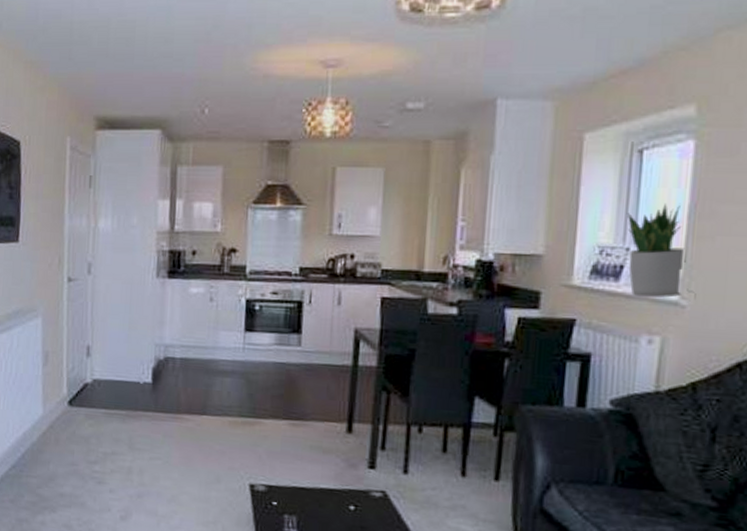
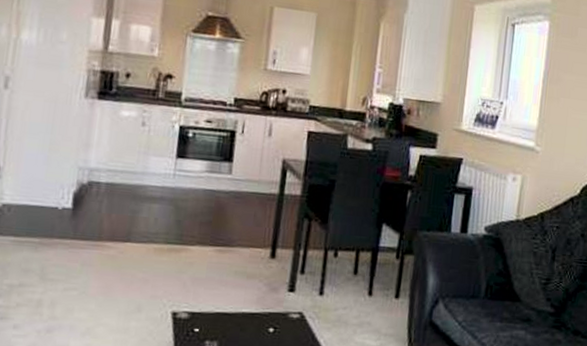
planter: present [626,204,687,298] -> none [502,69,541,144]

